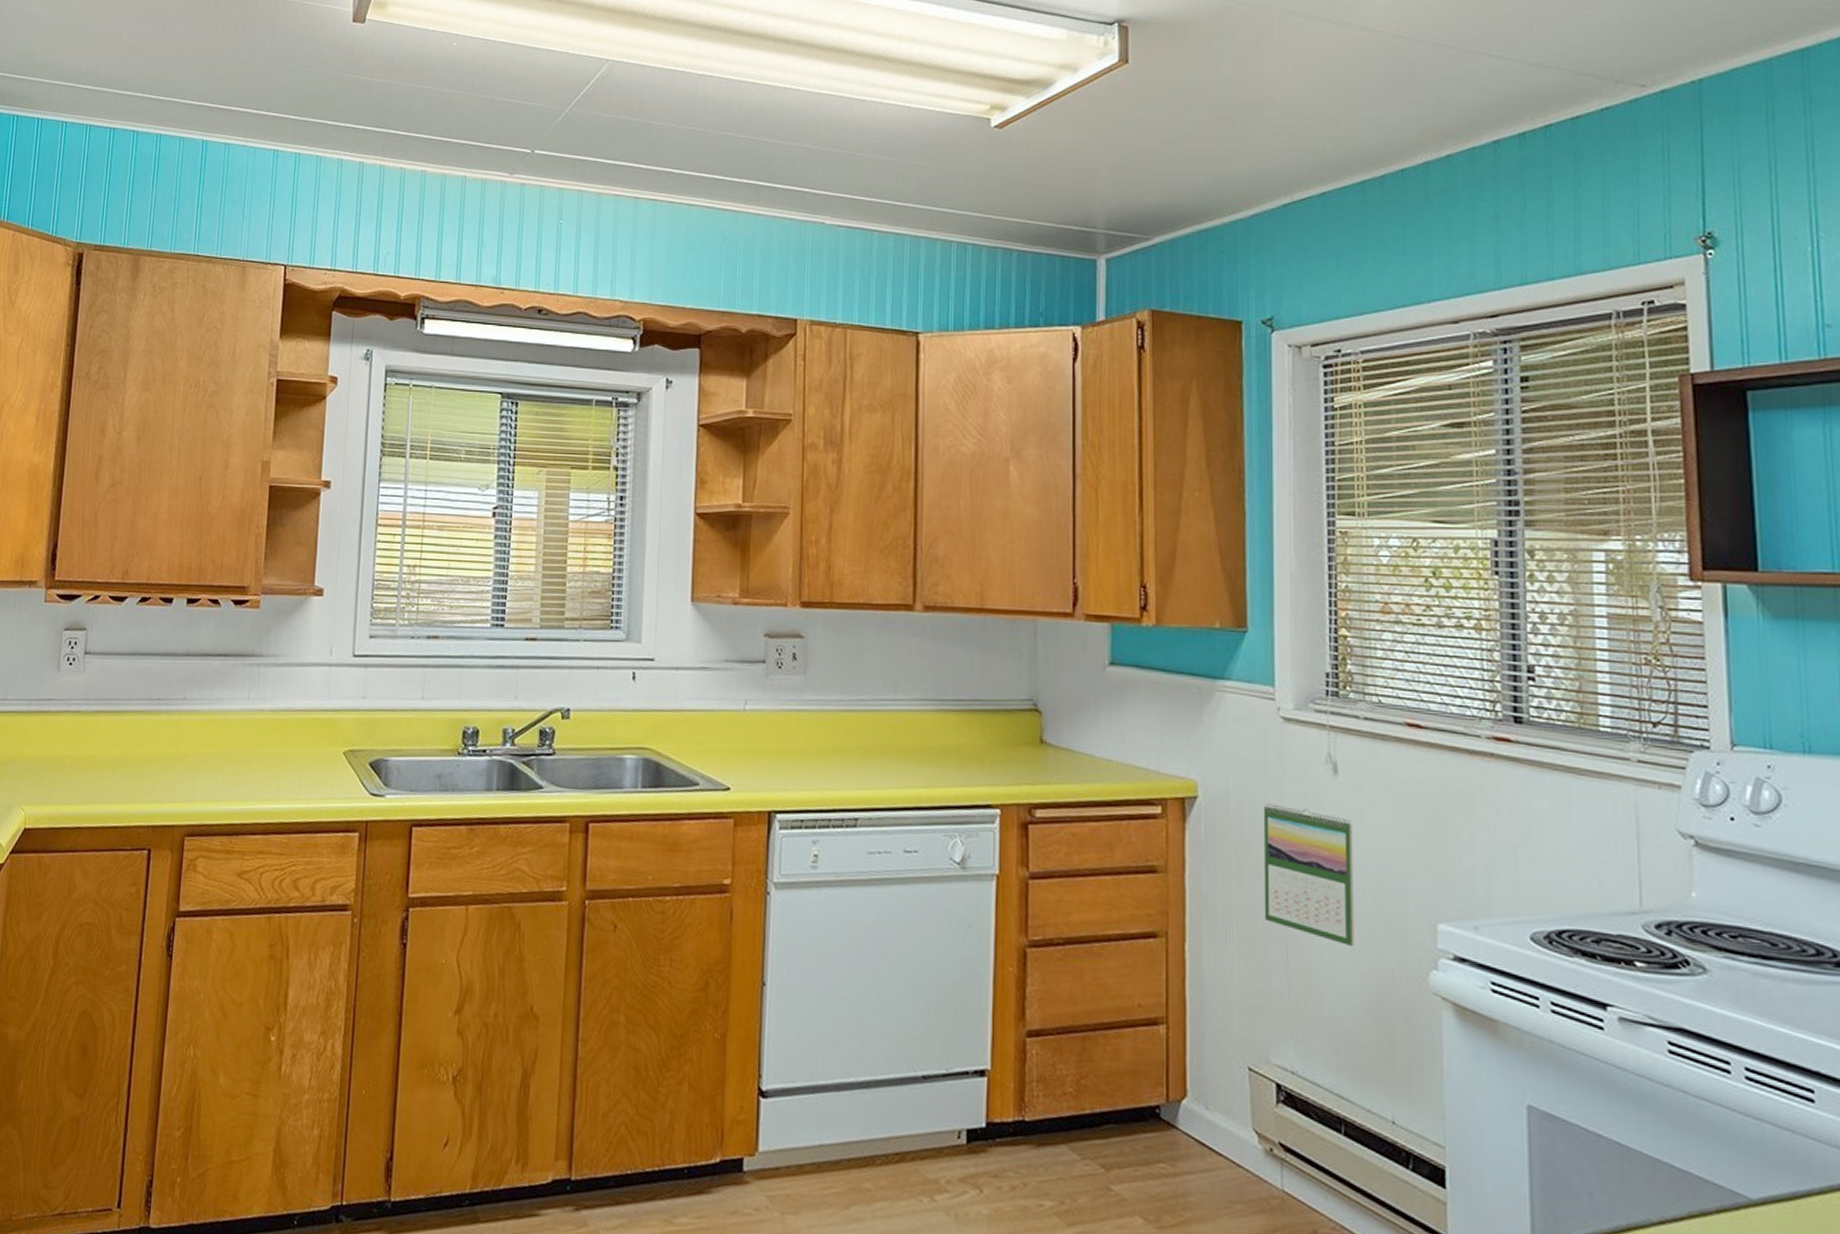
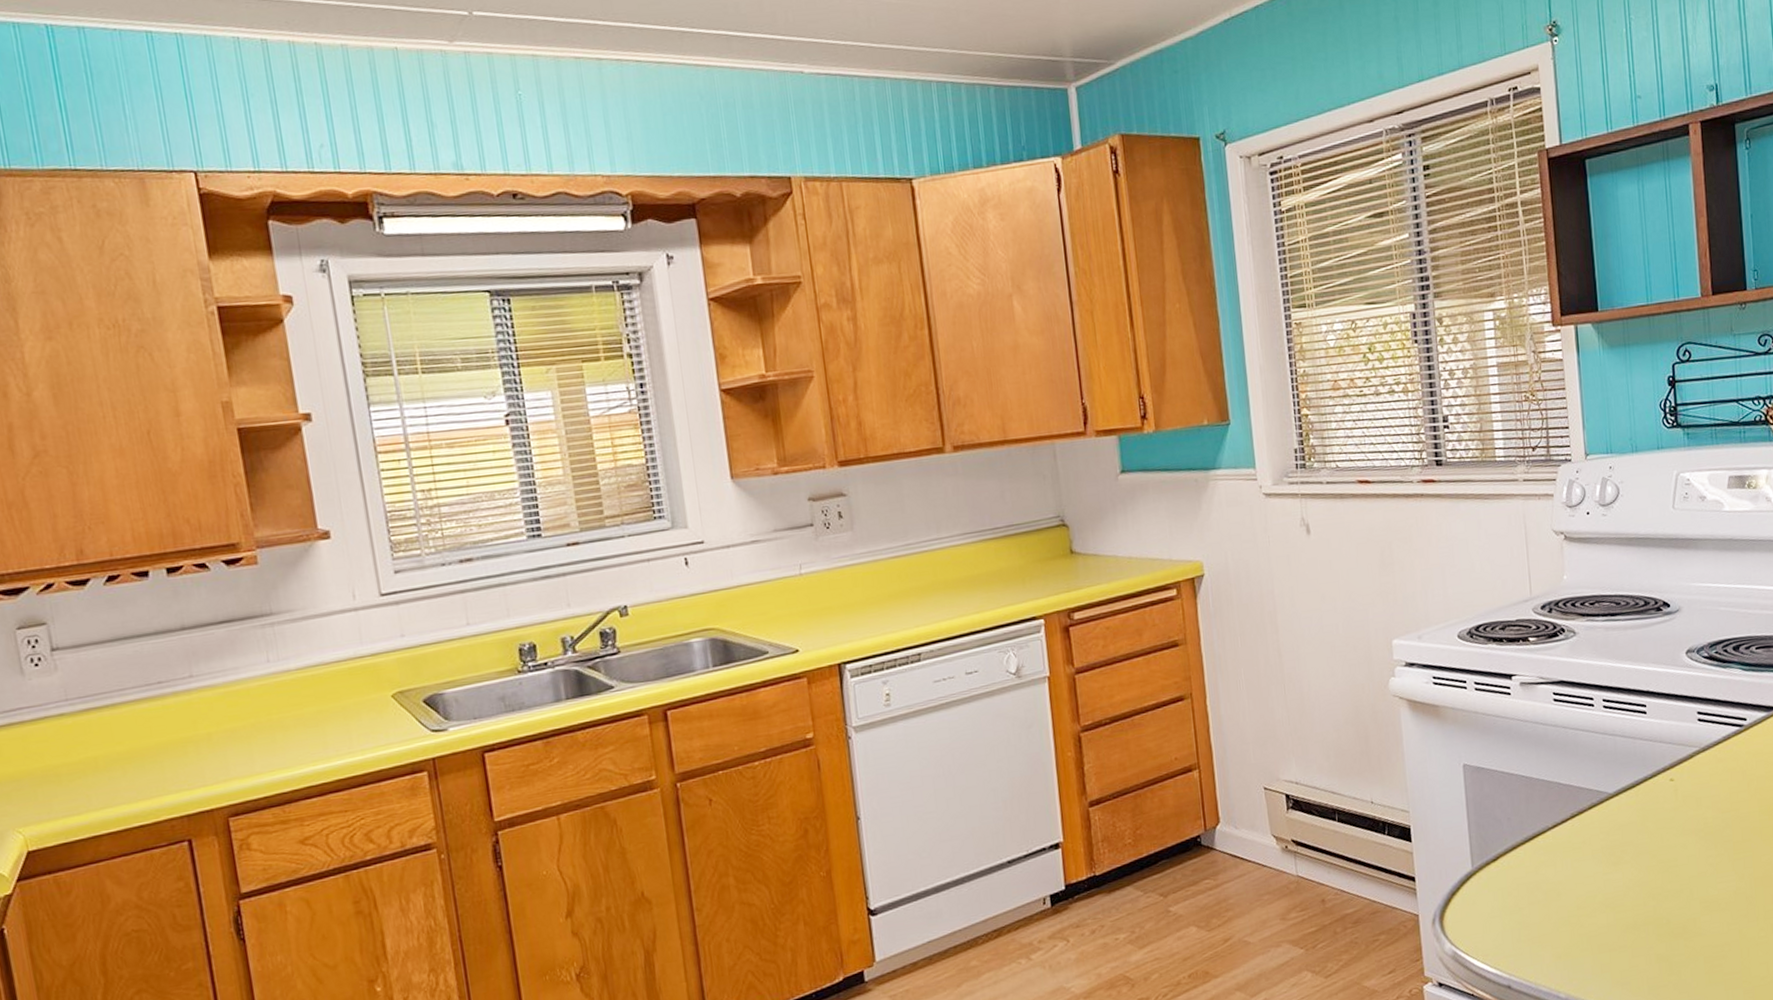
calendar: present [1263,803,1355,947] -> none [1256,567,1334,673]

